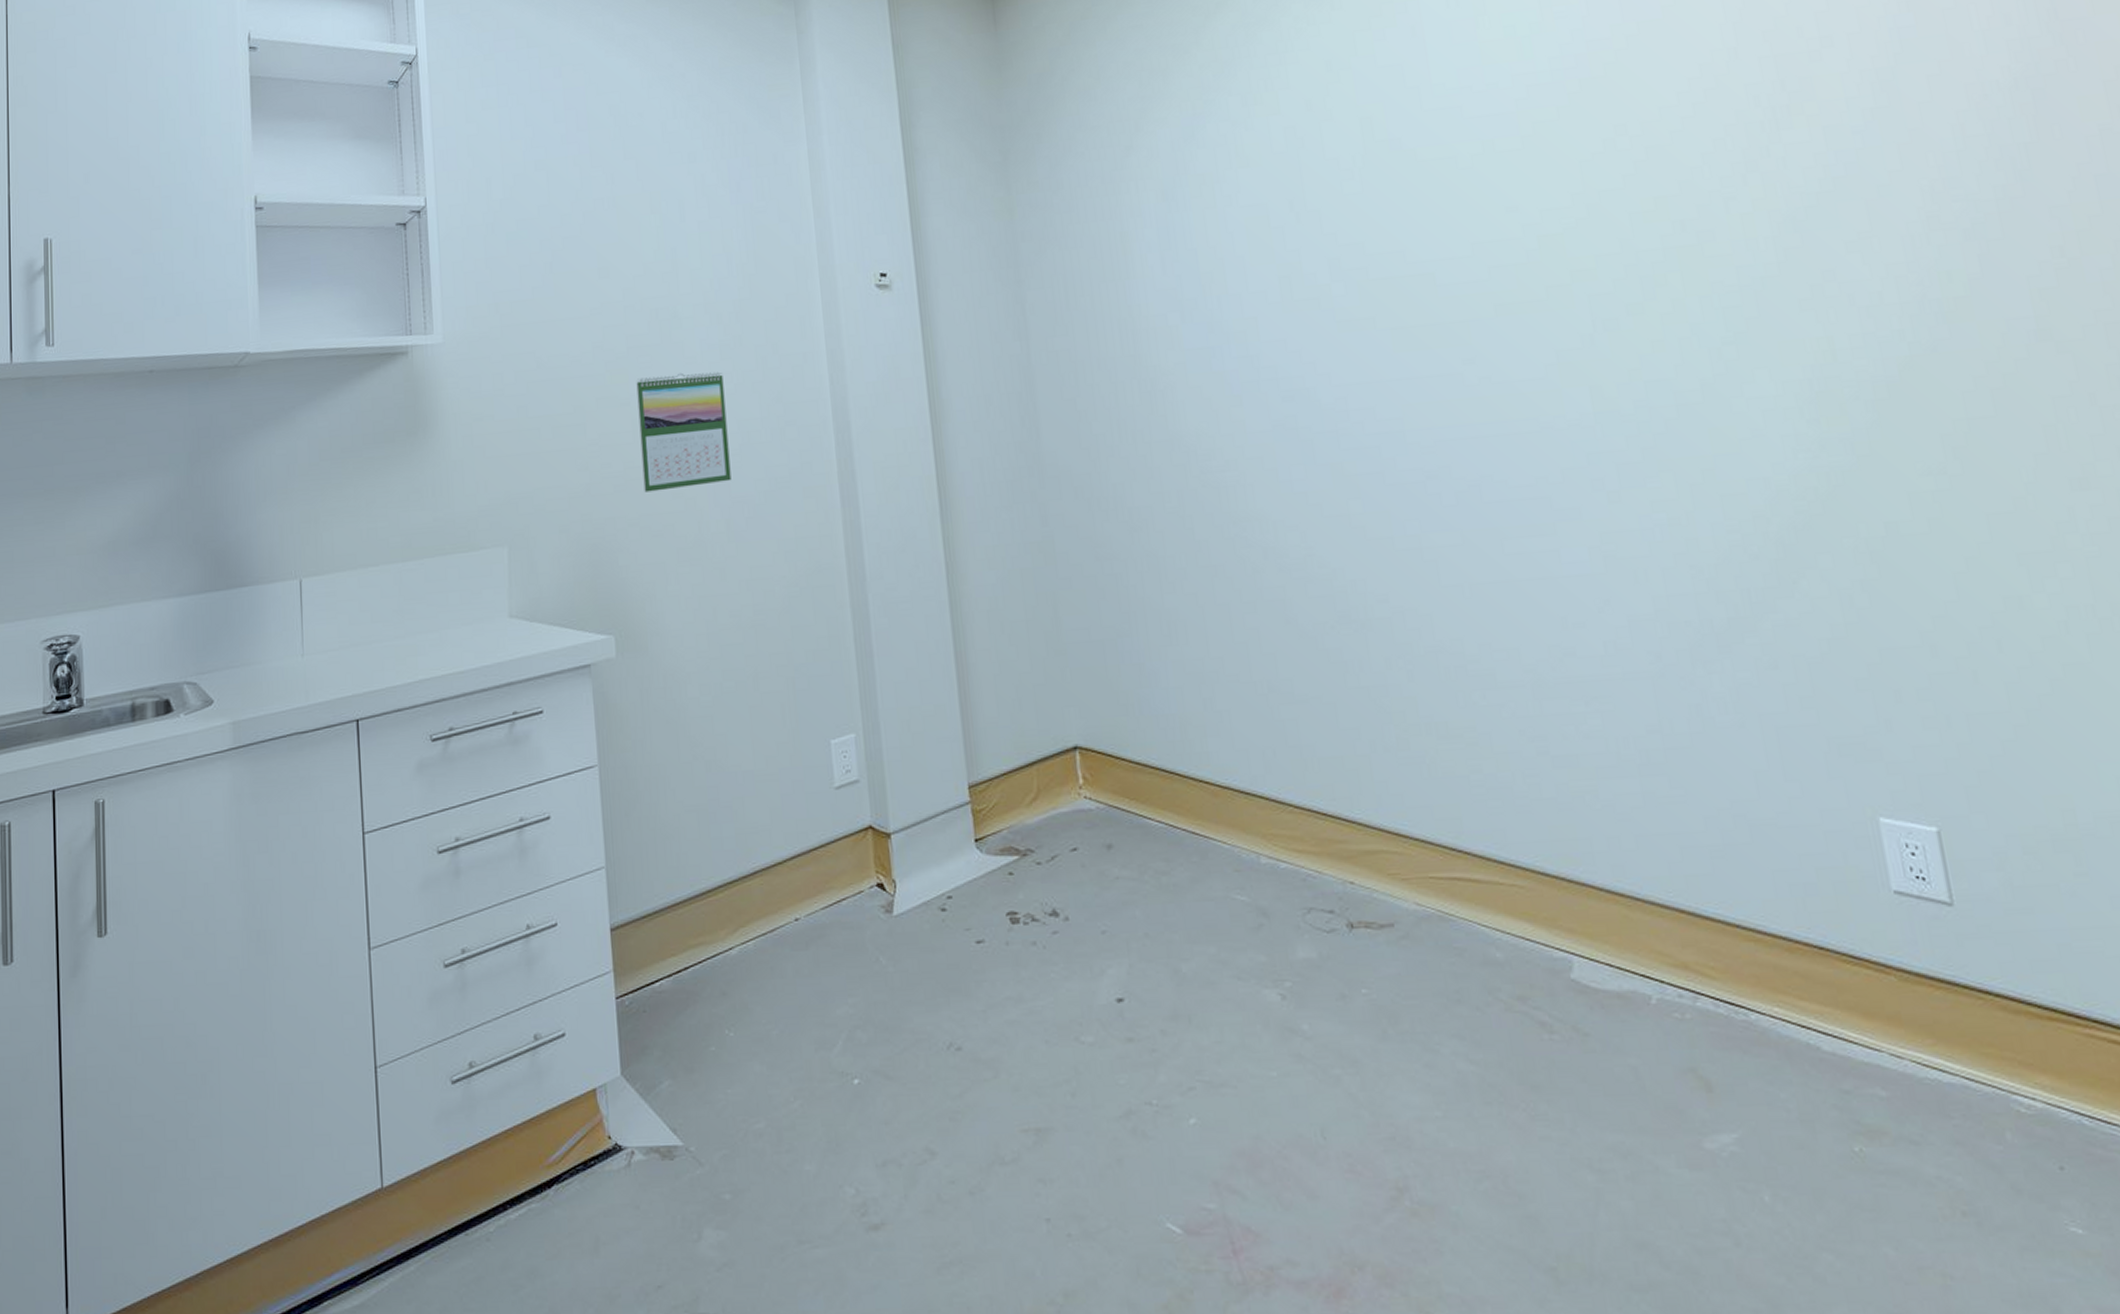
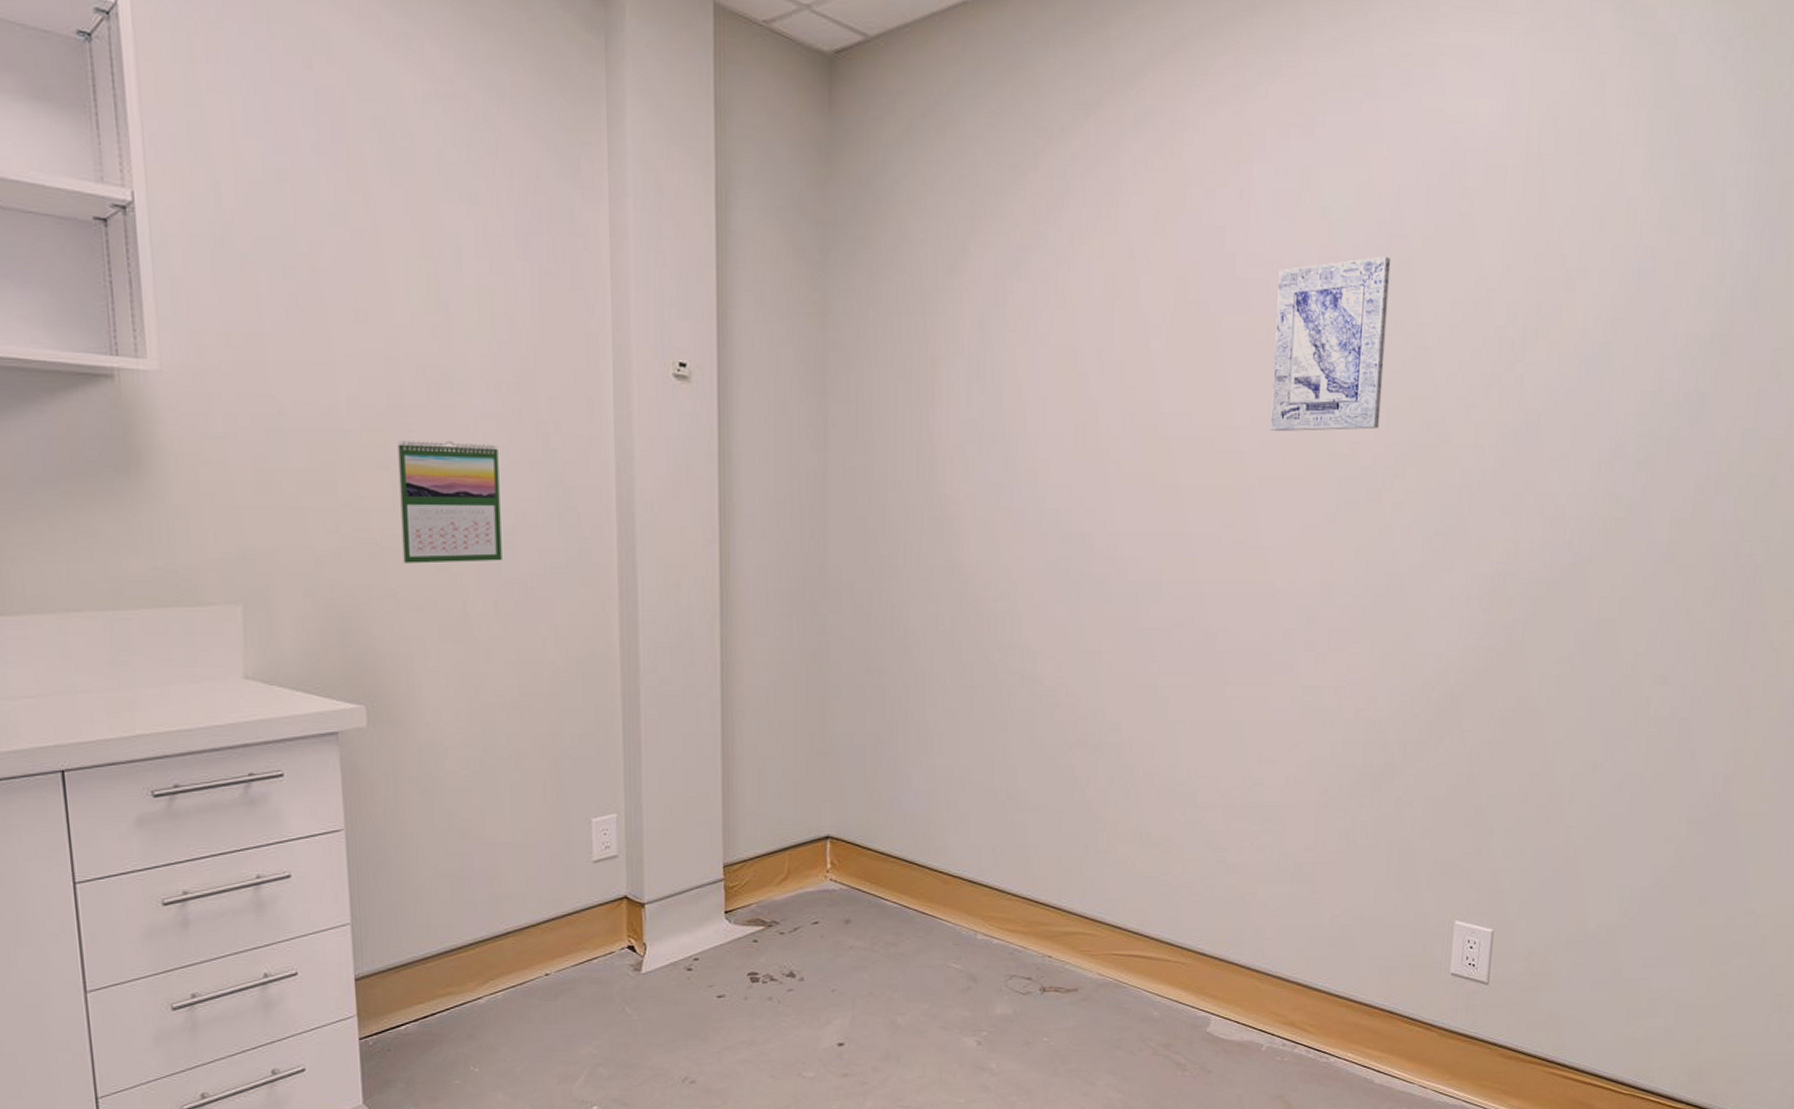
wall art: none [1470,62,1623,256] -> present [1270,256,1391,431]

